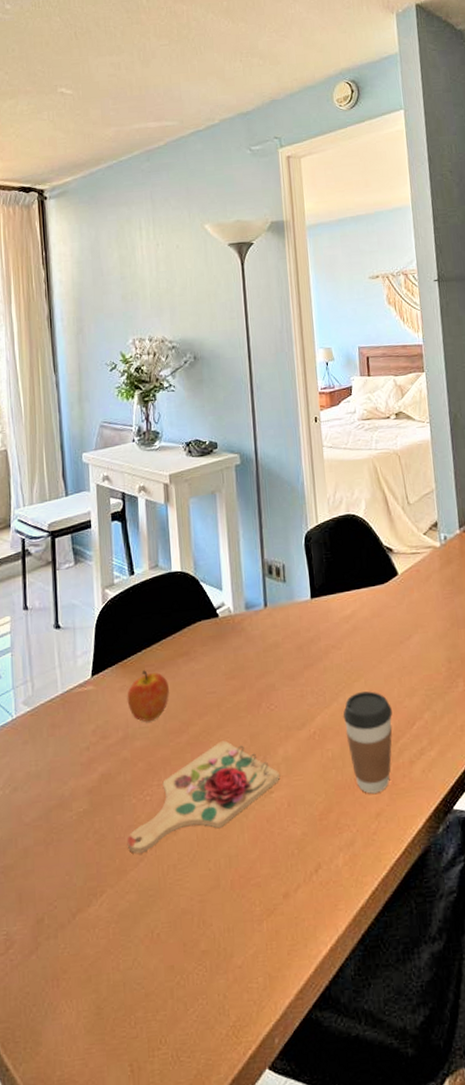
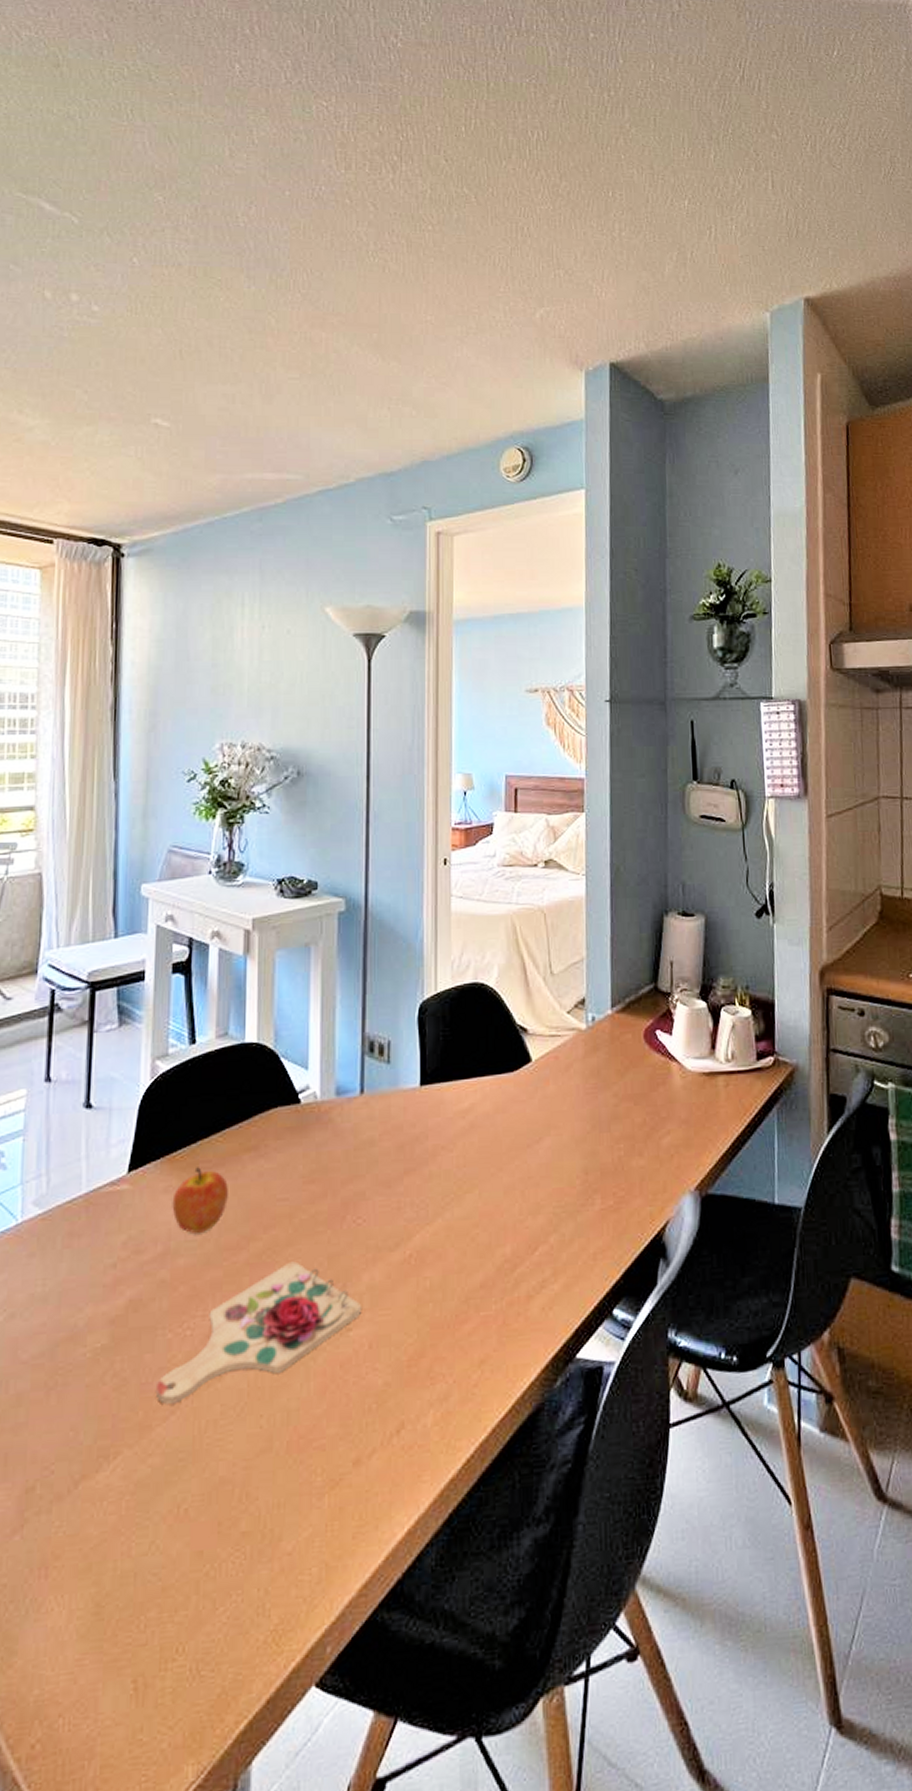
coffee cup: present [343,691,393,794] -> none [448,1205,510,1335]

